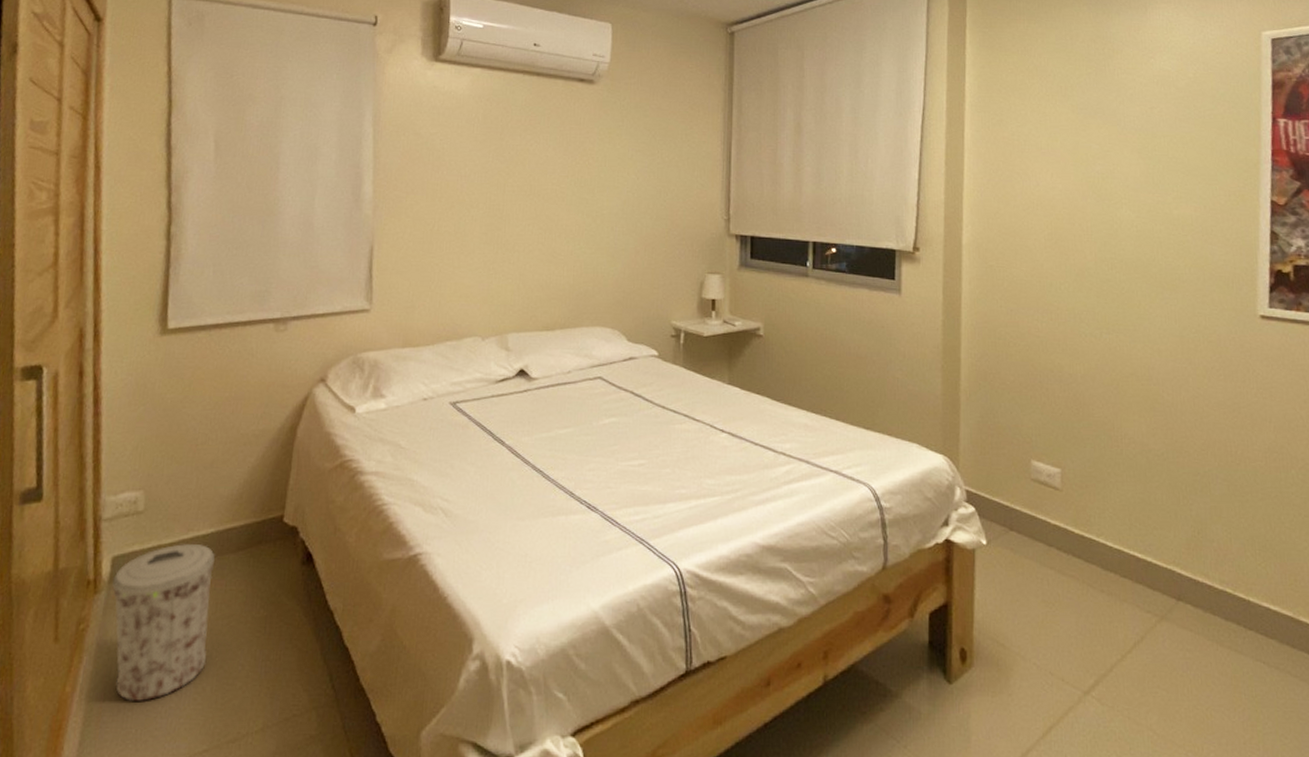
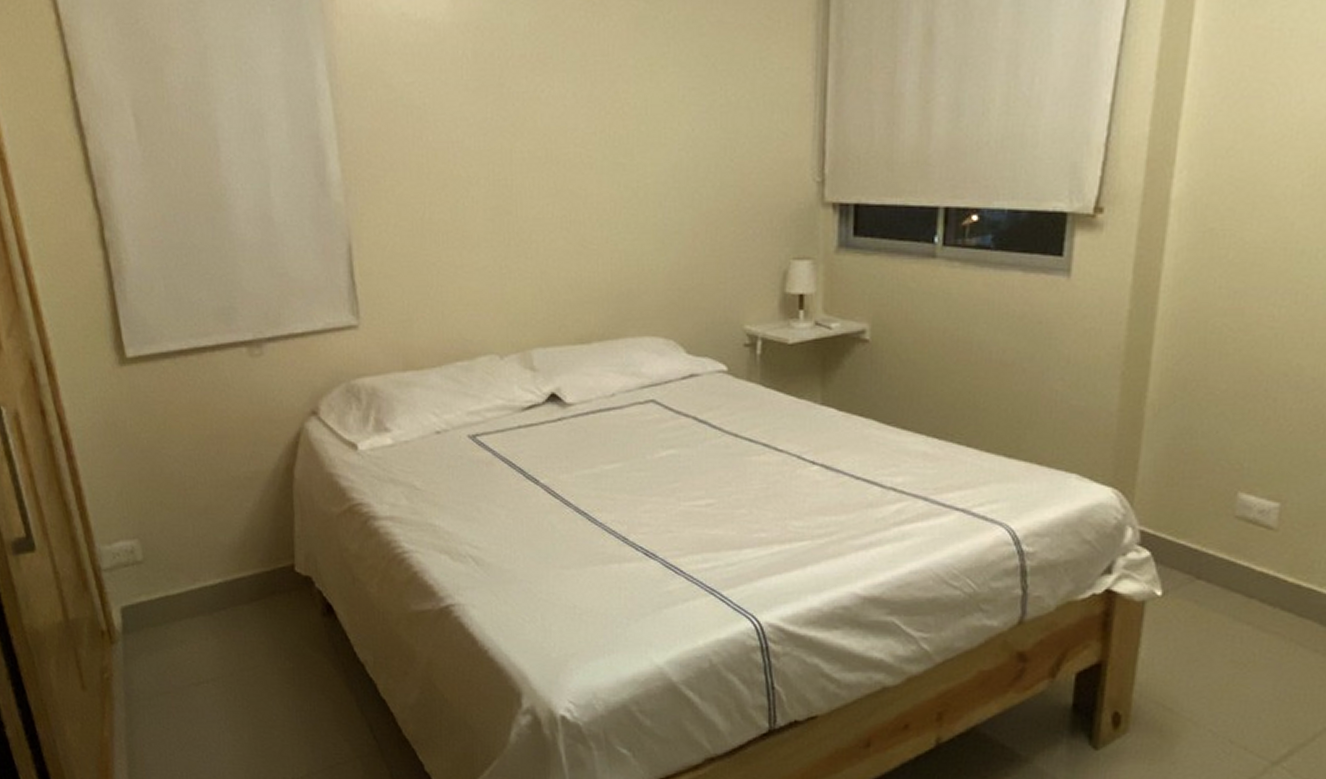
trash can: present [112,544,215,702] -> none [125,595,239,747]

